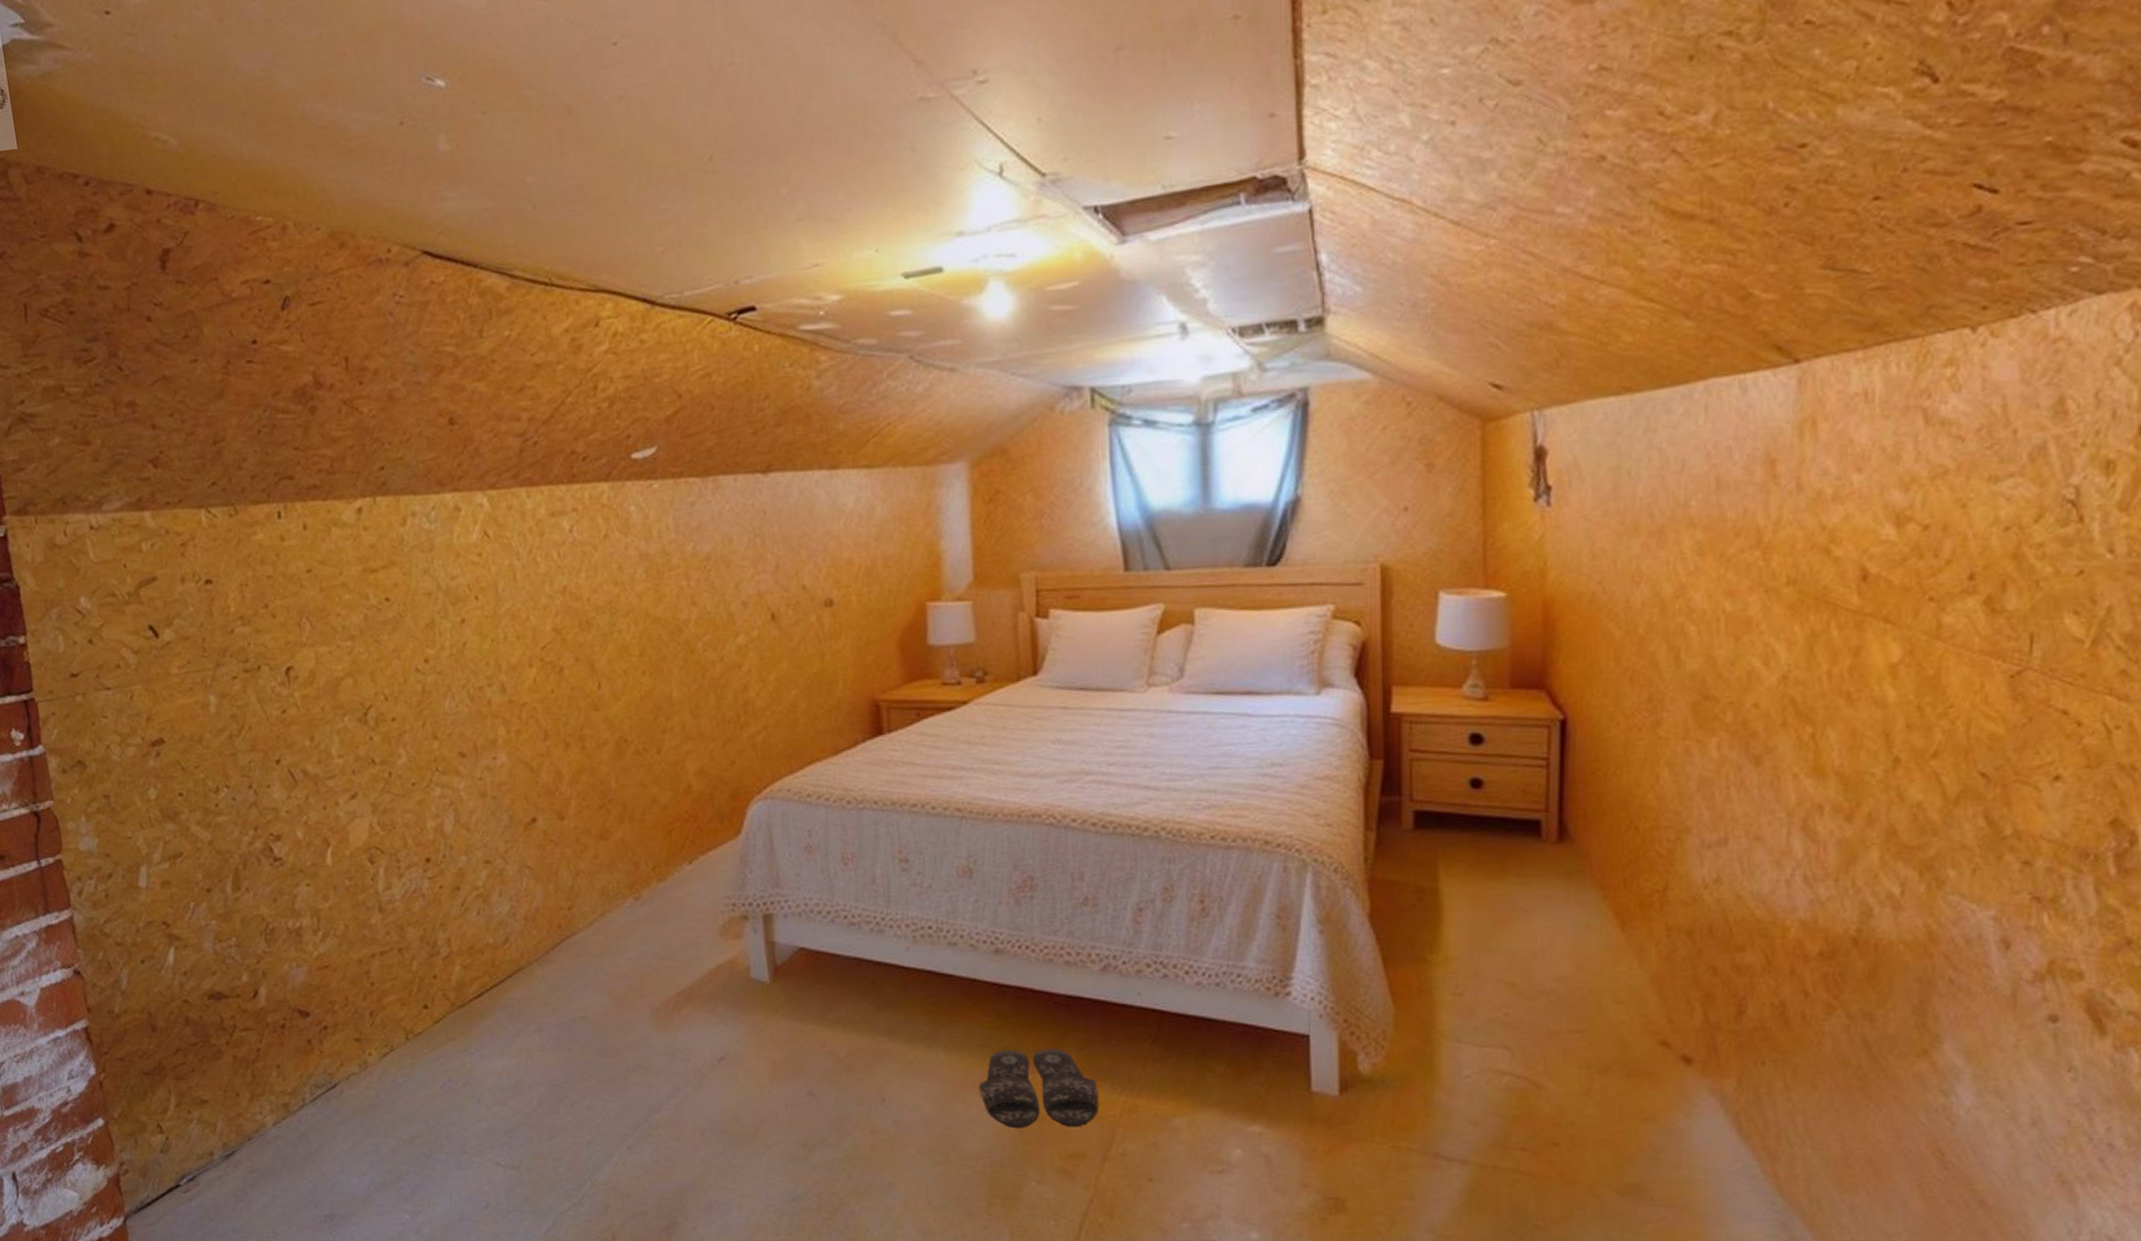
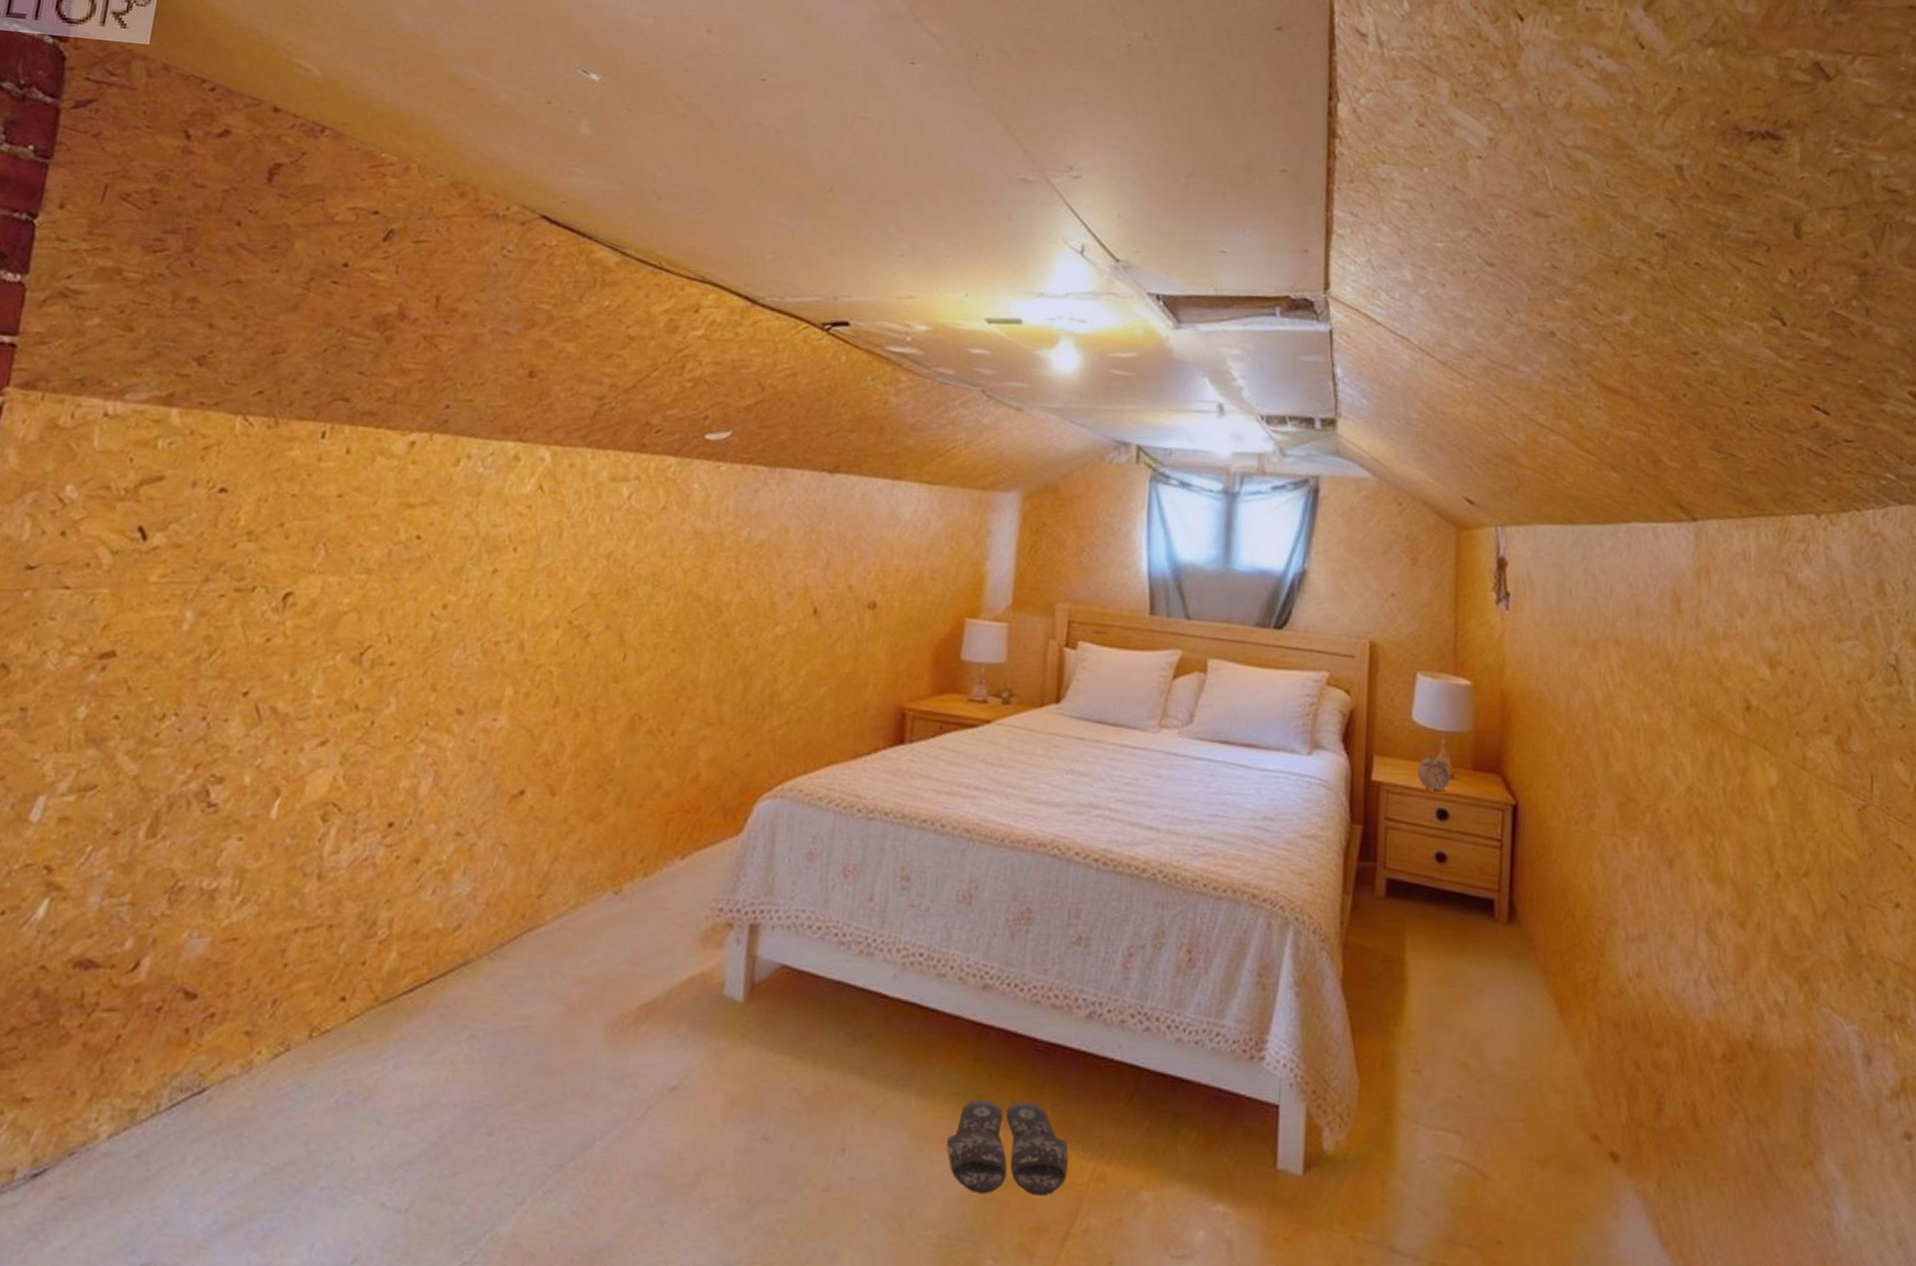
alarm clock: none [1445,675,1484,715] -> present [1418,752,1450,791]

